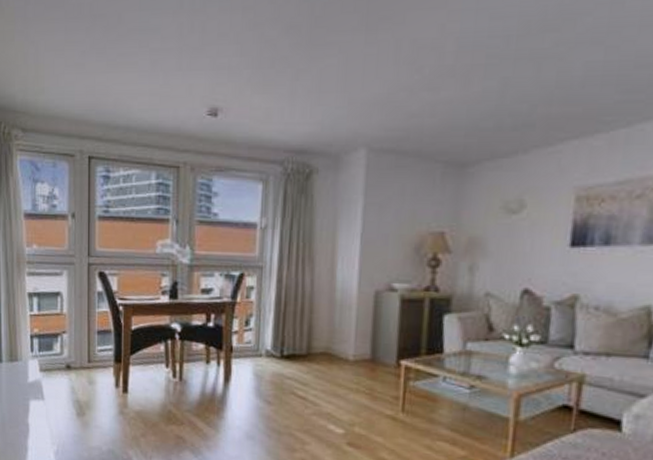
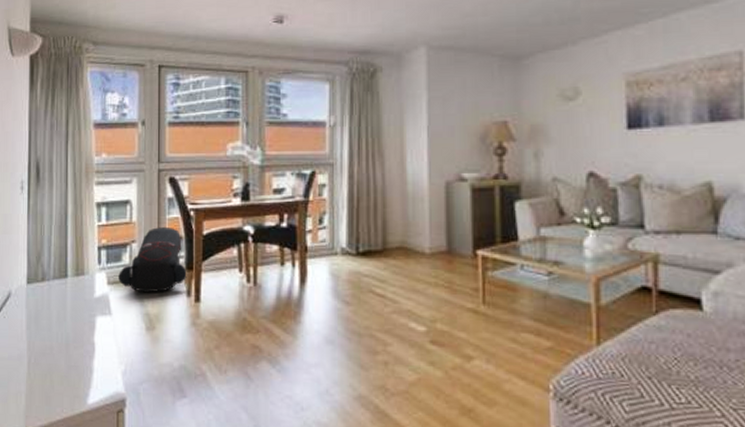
backpack: none [50,320,116,382] -> present [118,227,187,293]

